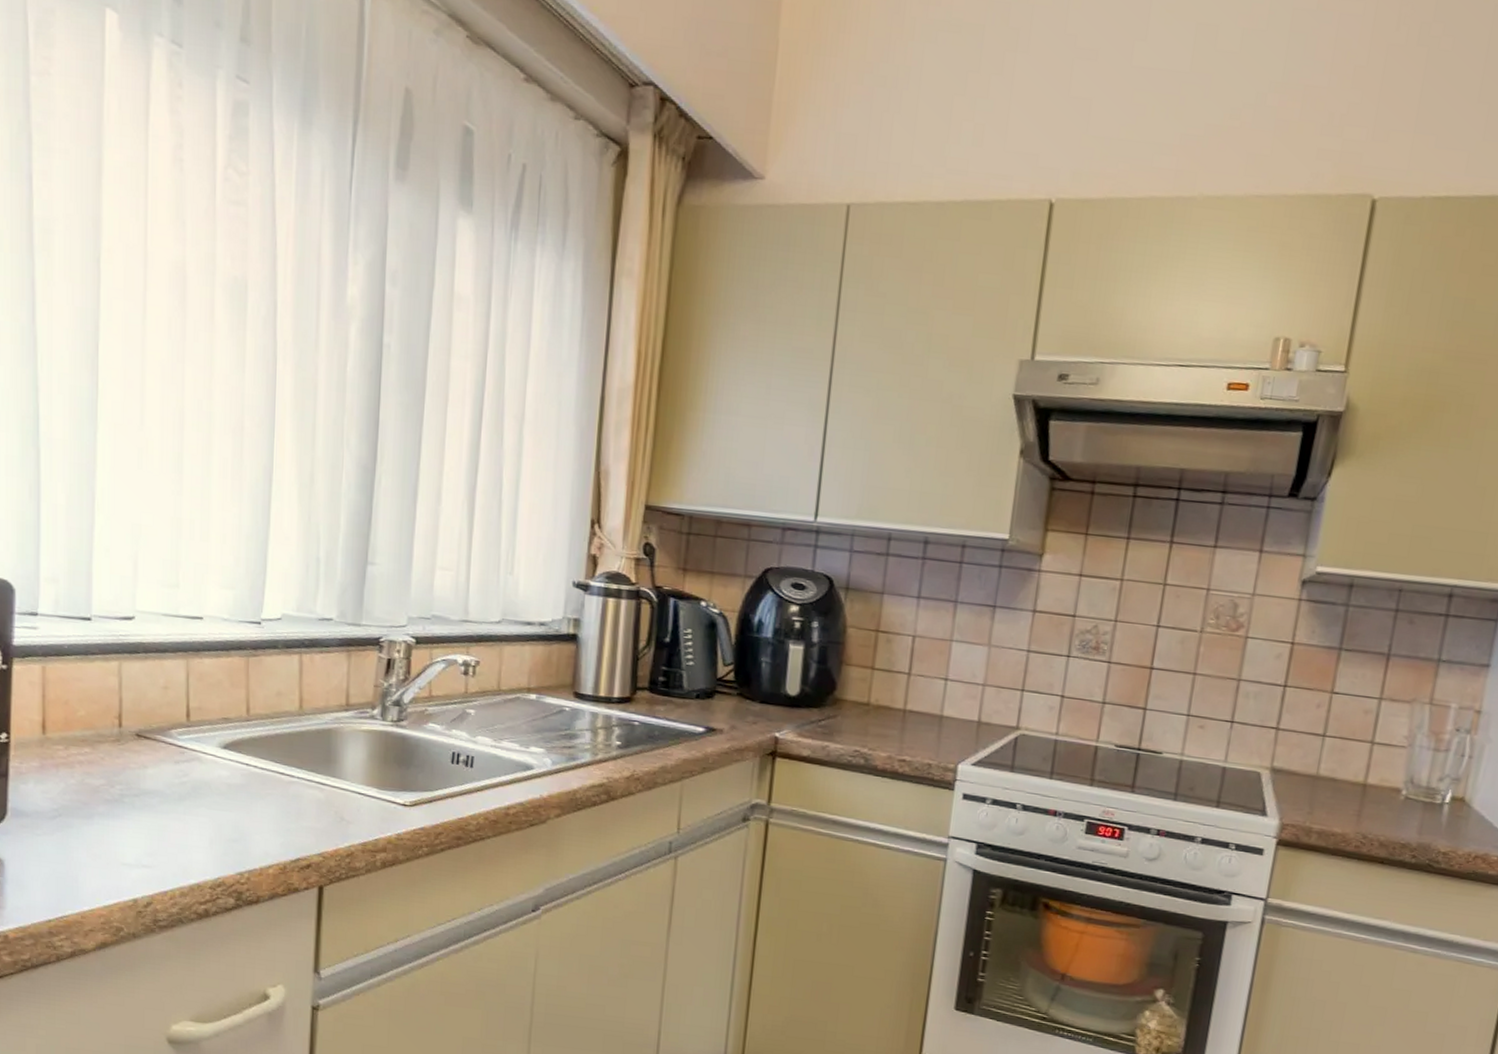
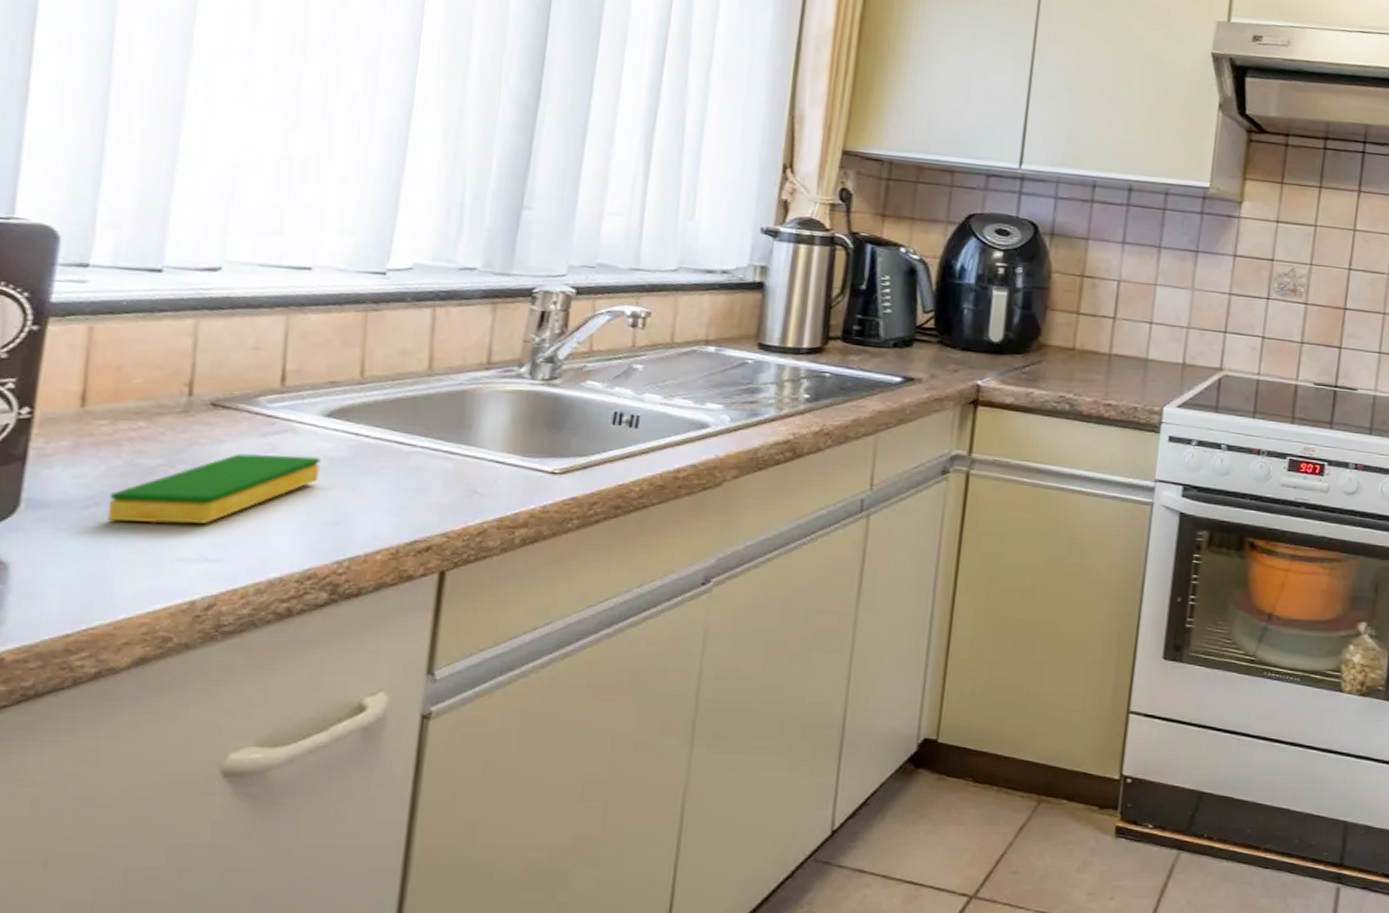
dish sponge: none [69,777,221,836] -> present [107,453,321,524]

